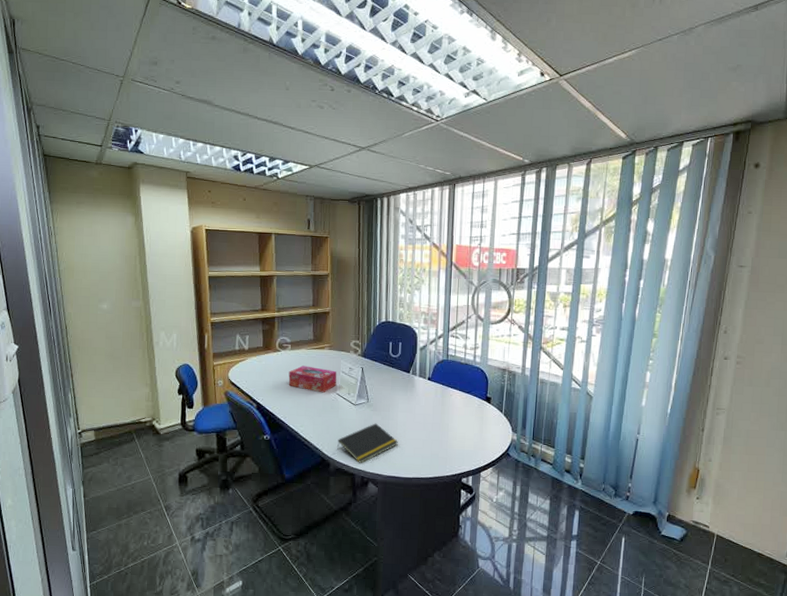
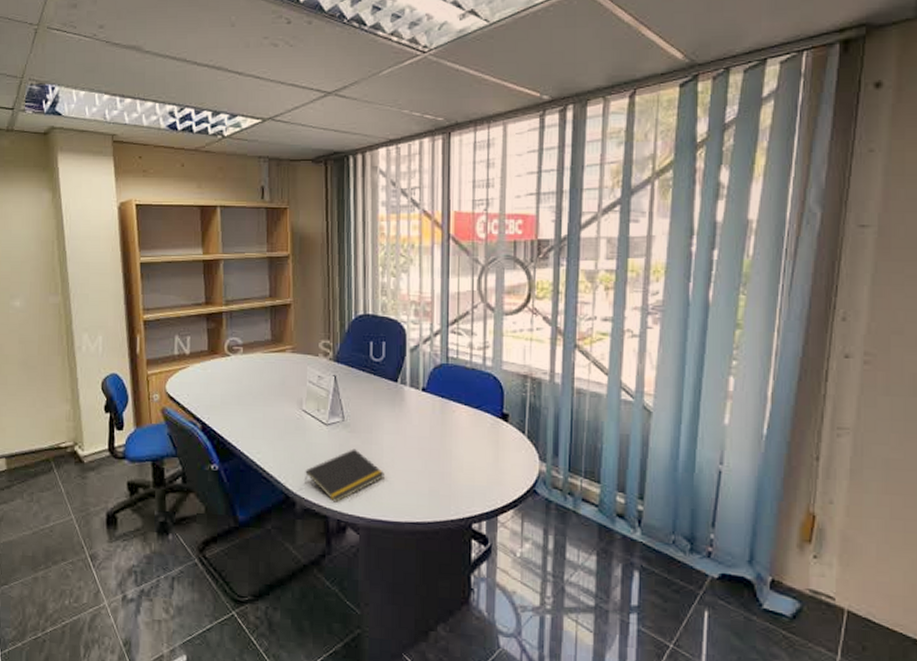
tissue box: present [288,365,337,393] -> none [240,374,303,409]

